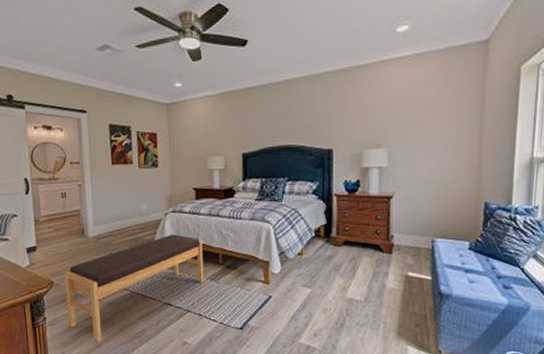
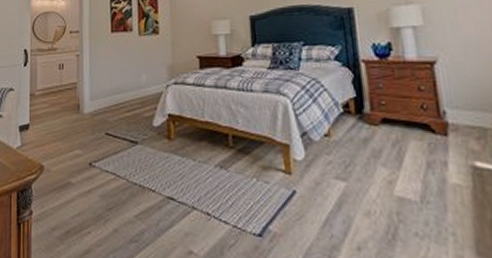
bench: present [64,234,204,344] -> none [56,110,212,248]

